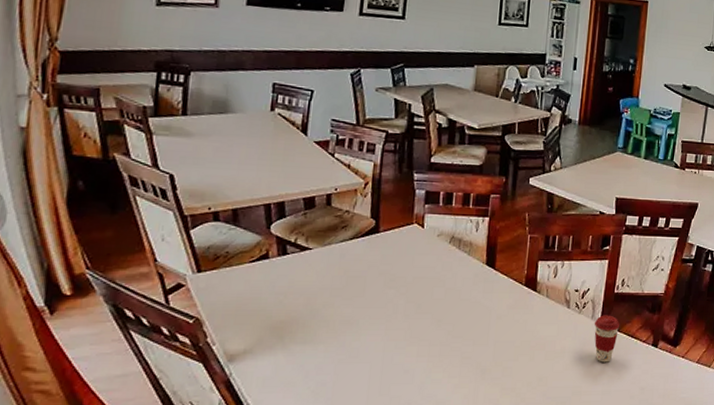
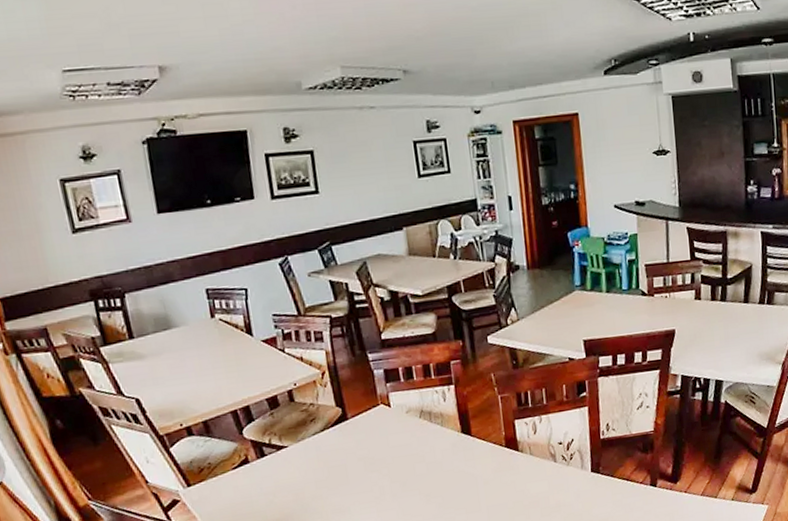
coffee cup: present [594,315,620,363] -> none [585,462,613,510]

